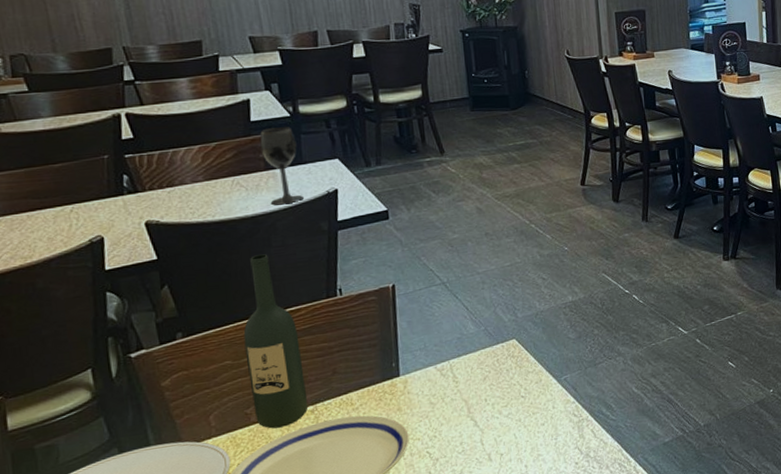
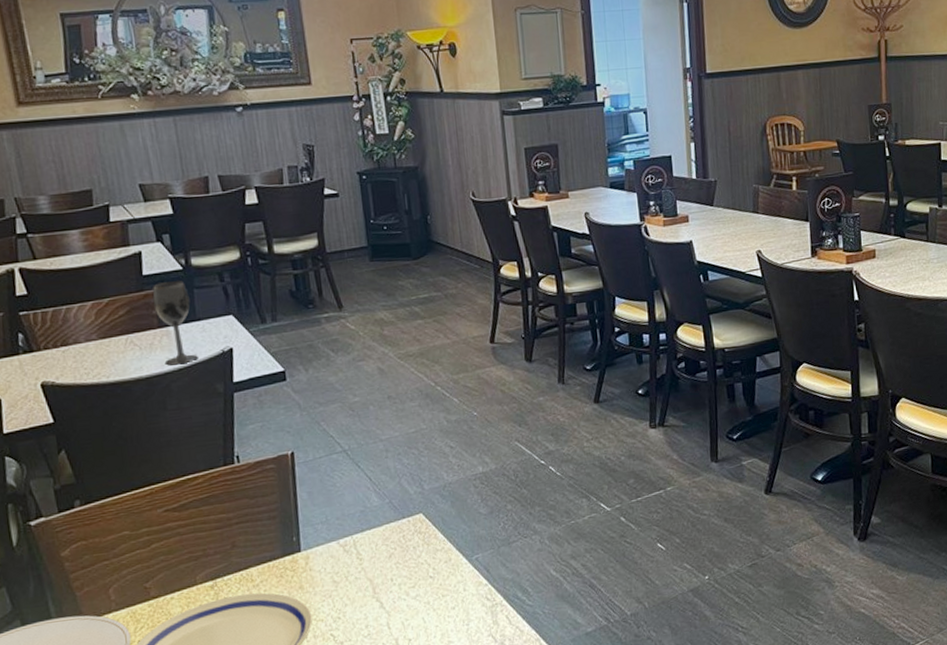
wine bottle: present [243,254,309,429] -> none [140,418,208,605]

